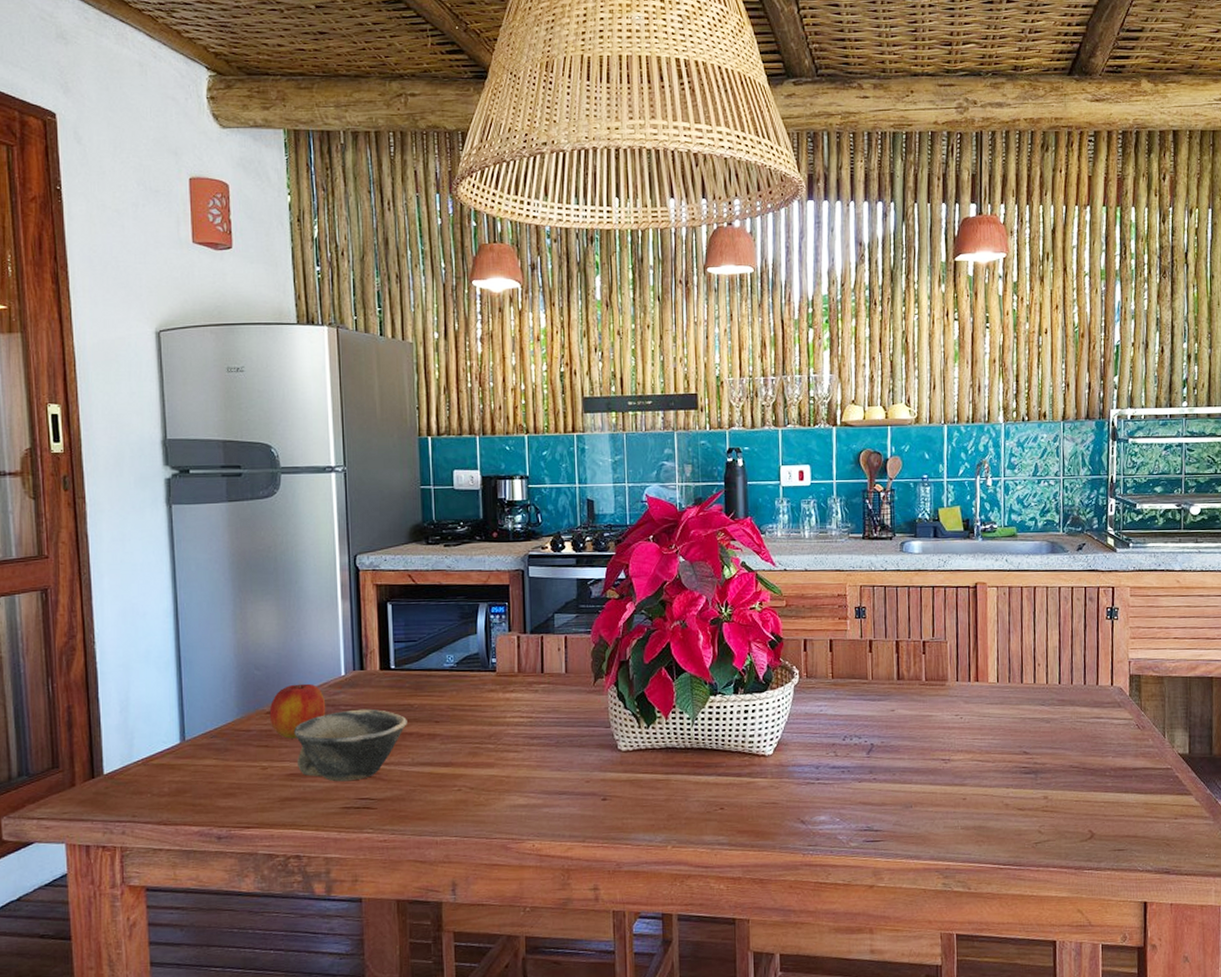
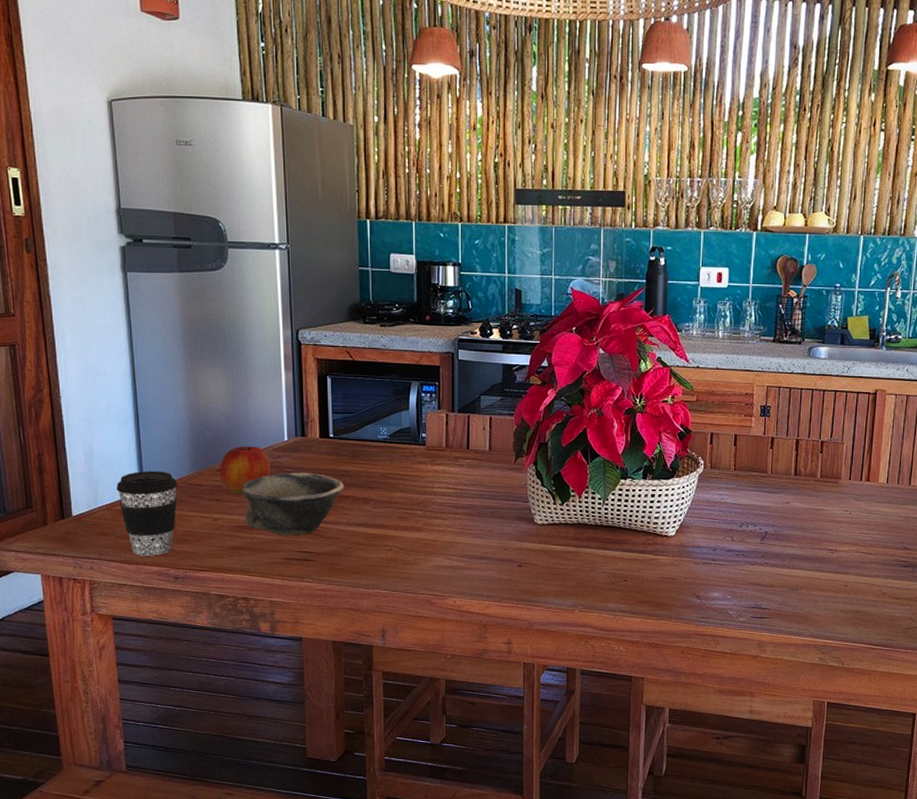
coffee cup: none [153,717,222,815] -> present [116,470,177,556]

